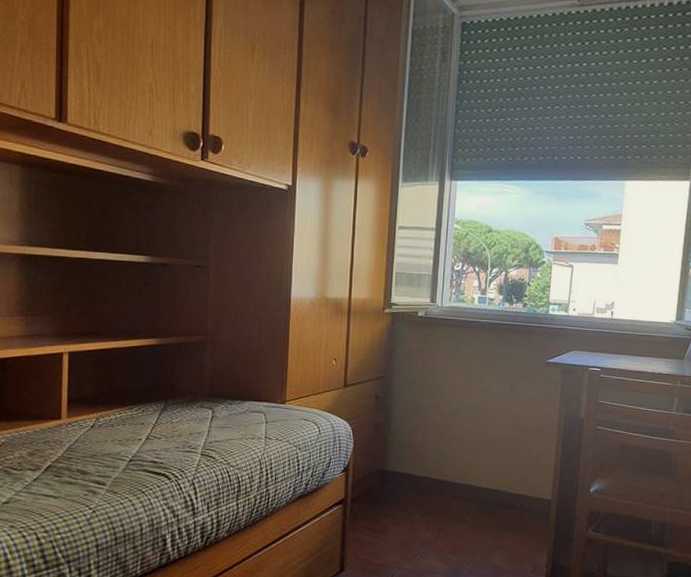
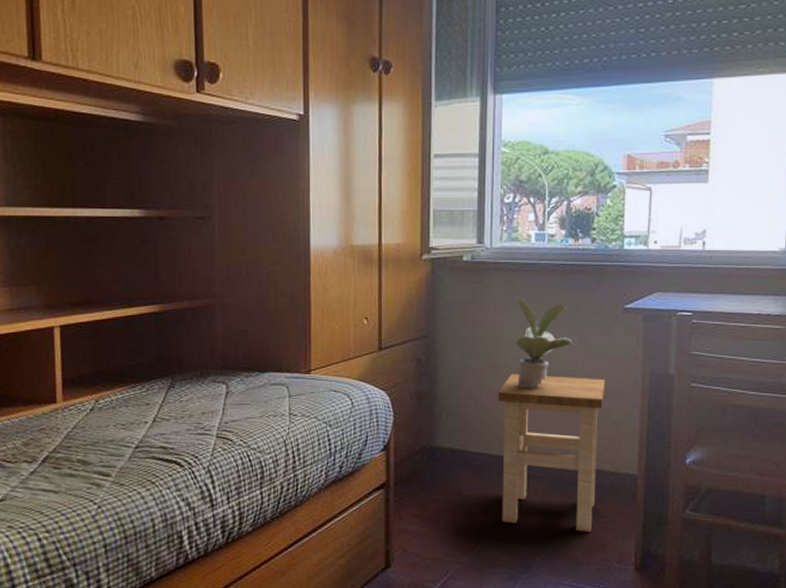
stool: none [439,412,530,546] -> present [497,373,606,532]
potted plant: none [457,350,504,425] -> present [515,299,573,389]

